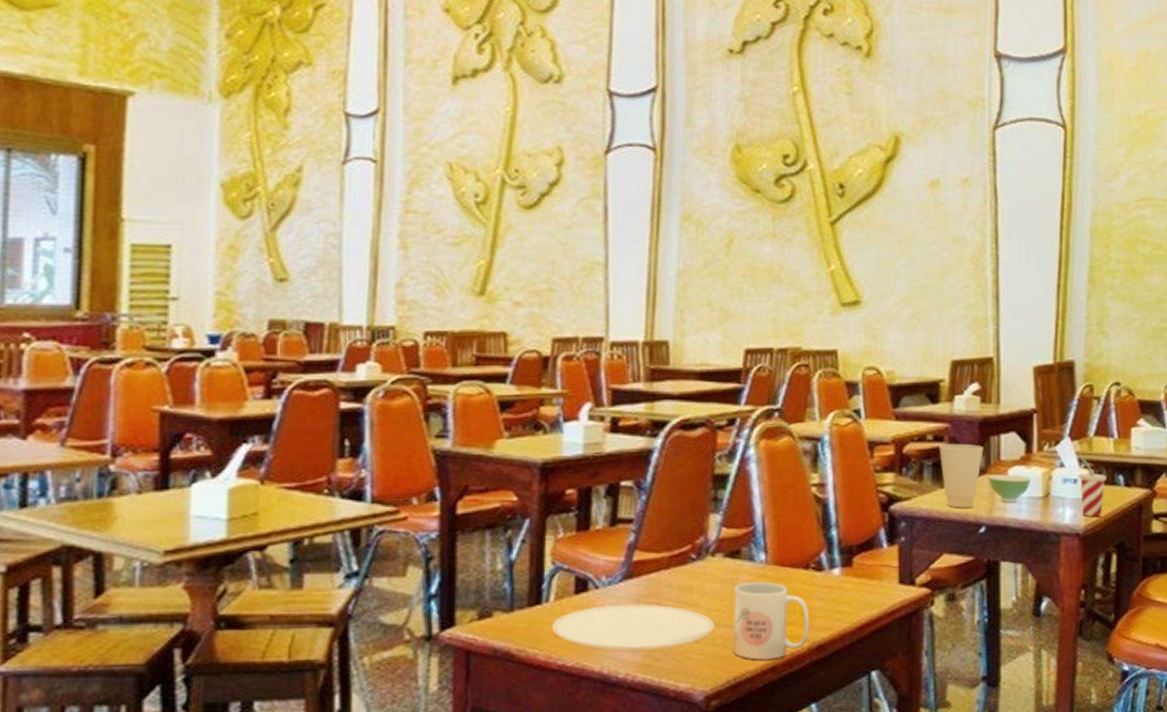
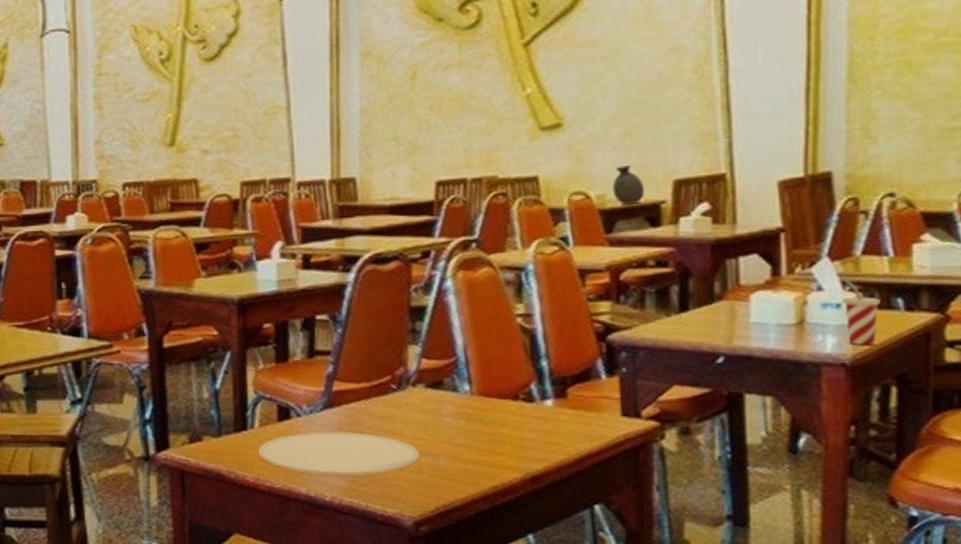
mug: present [733,581,810,660] -> none [438,412,522,489]
vase: none [900,345,928,383] -> present [612,165,645,206]
cup: present [939,443,984,508] -> none [663,268,718,337]
bowl: present [988,474,1031,503] -> none [724,300,780,331]

